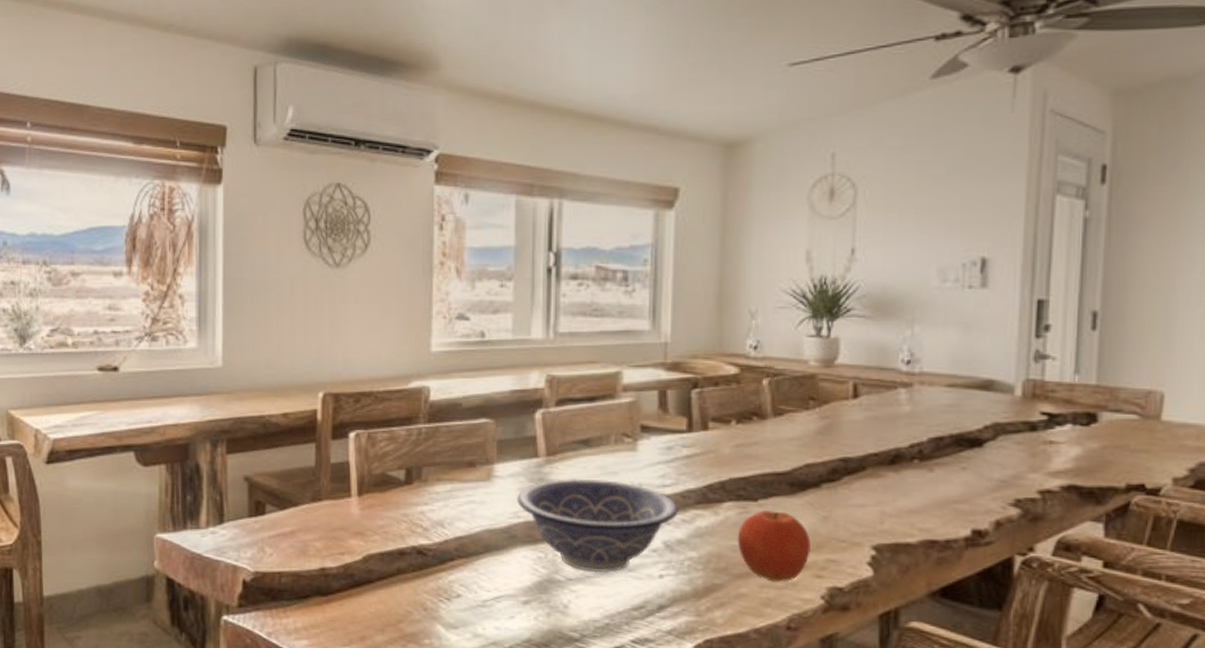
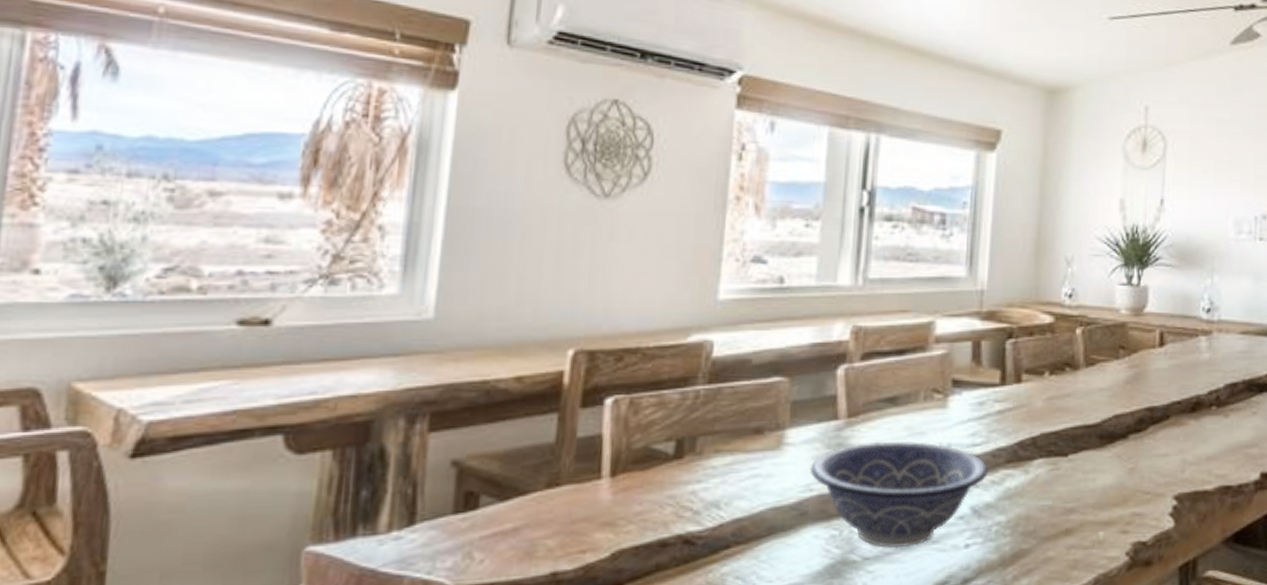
fruit: present [737,510,811,582] -> none [1046,466,1117,542]

